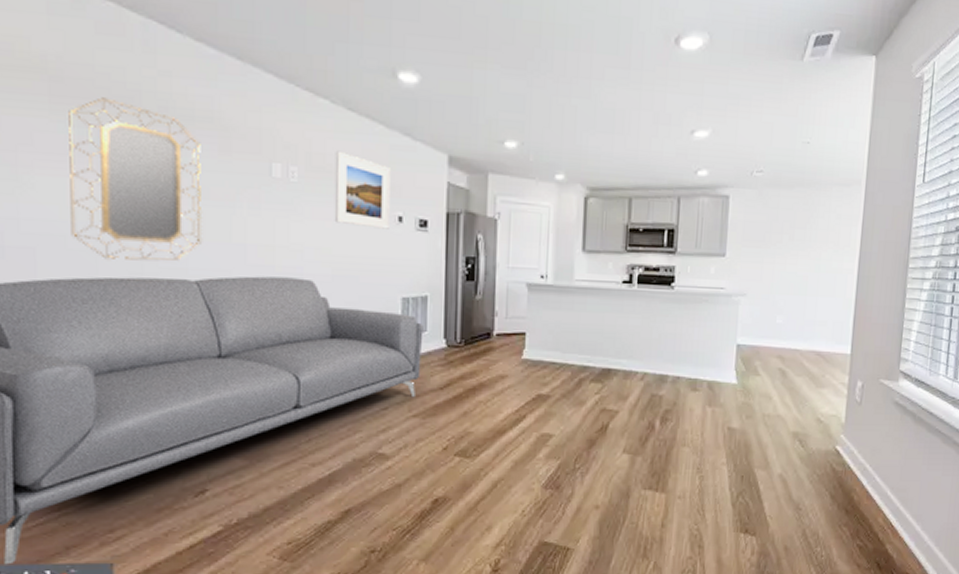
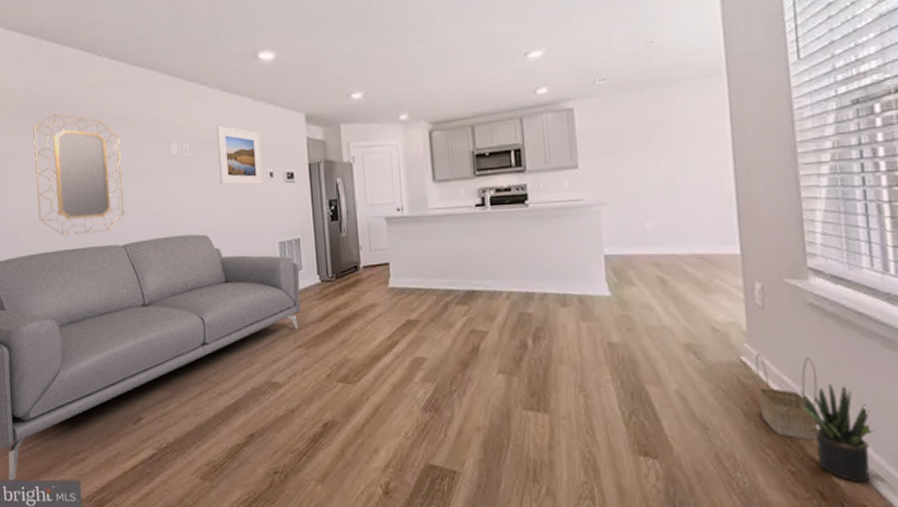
basket: none [844,444,891,520] -> present [755,353,818,441]
potted plant: none [873,472,925,555] -> present [798,384,875,483]

